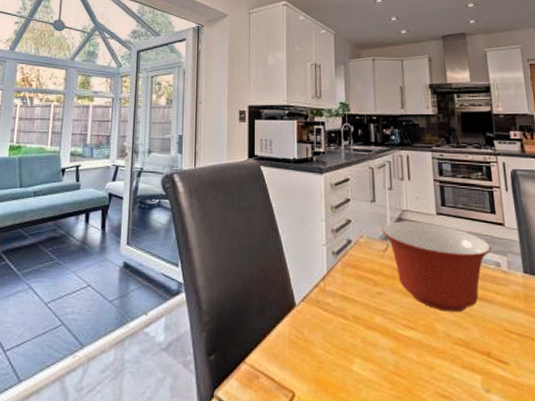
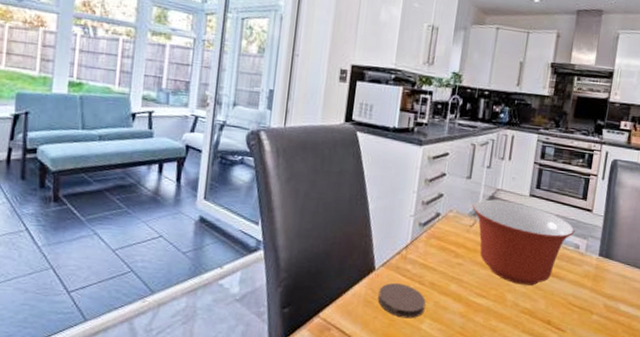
coaster: none [303,318,353,359] -> present [378,282,426,319]

